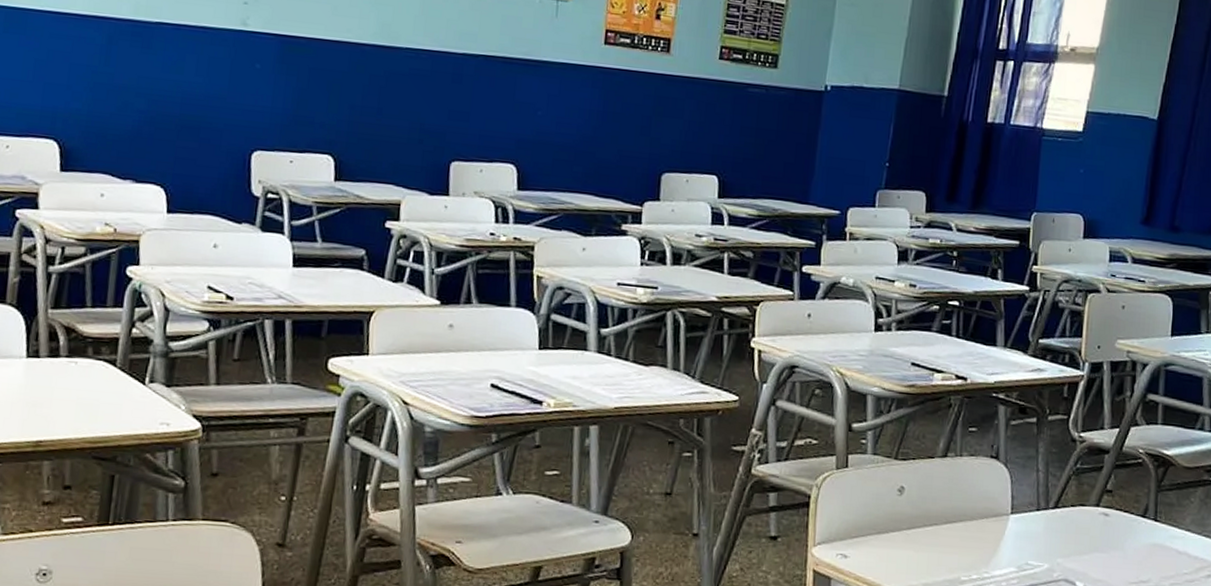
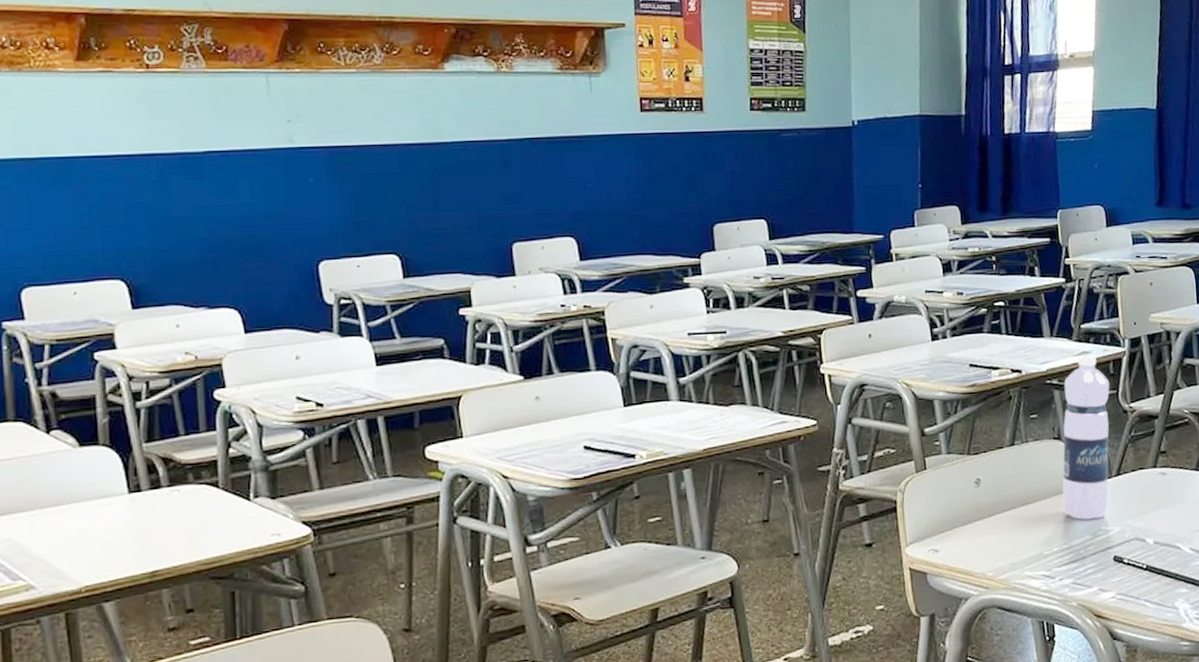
water bottle: none [990,373,1061,551] -> present [1062,356,1110,520]

